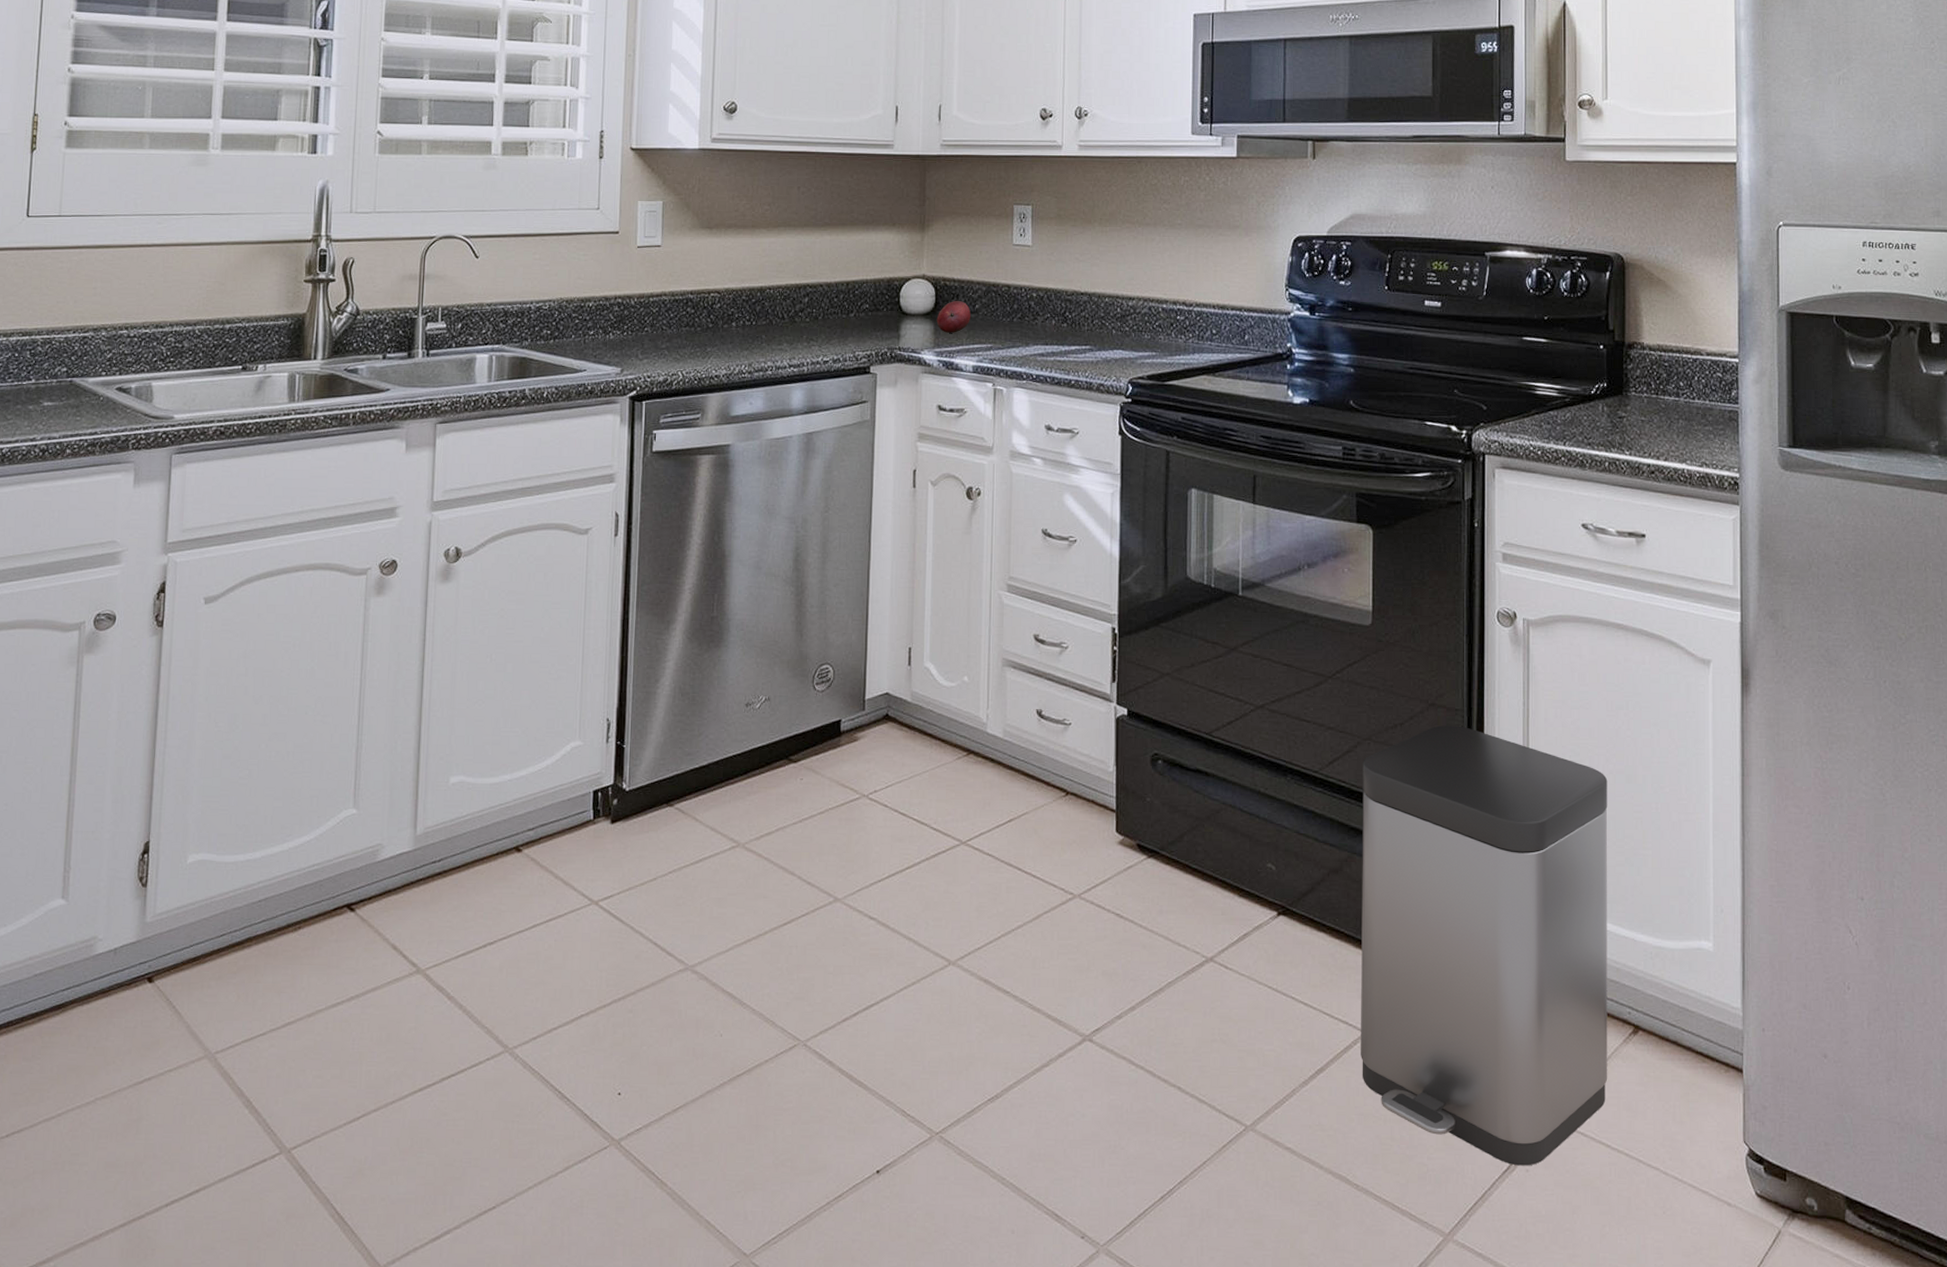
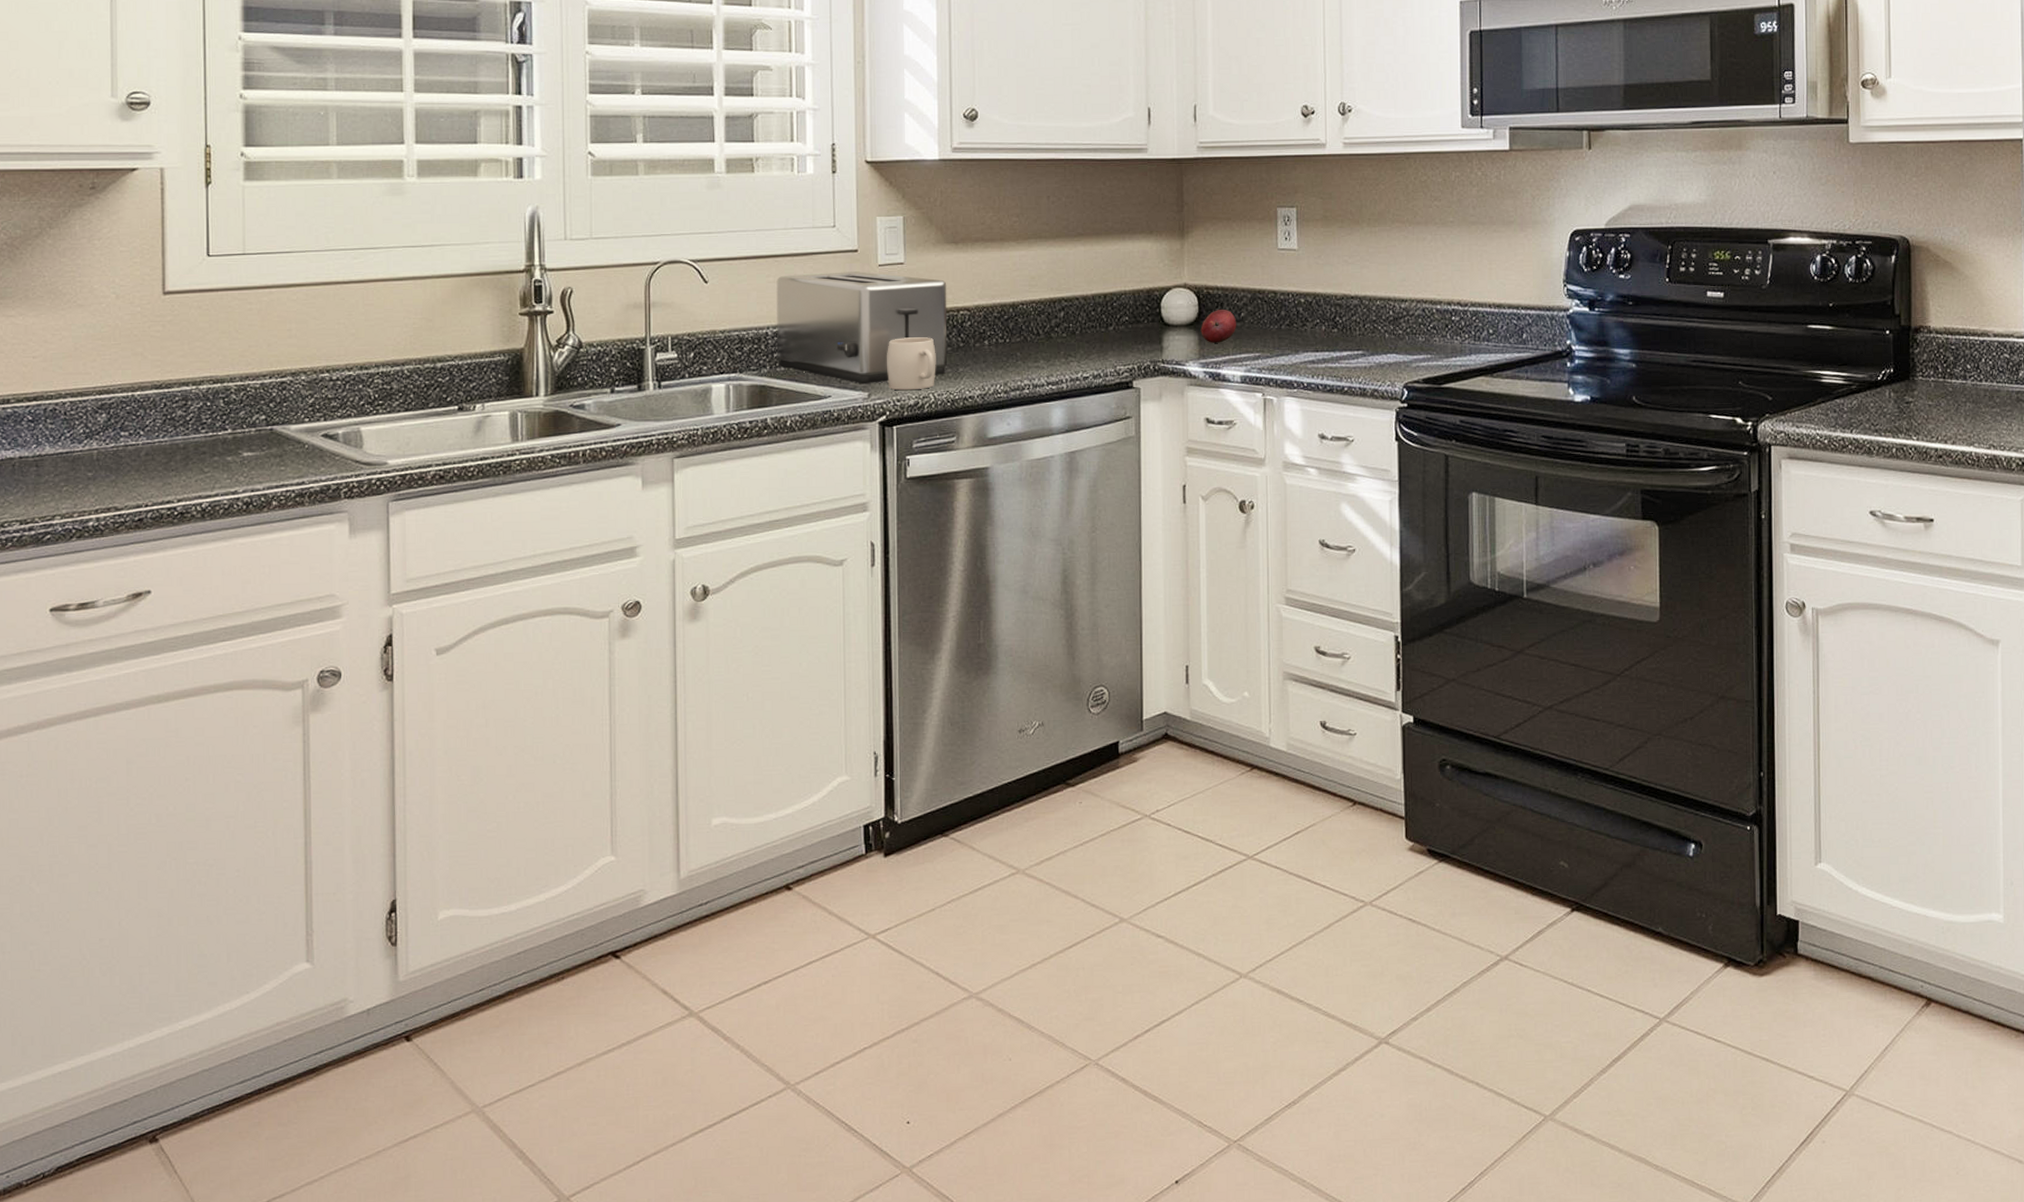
toaster: none [538,252,700,360] -> present [776,271,948,385]
mug: none [639,317,687,368] -> present [886,337,936,391]
pedal bin: present [1361,725,1608,1166] -> none [1653,717,1901,1138]

